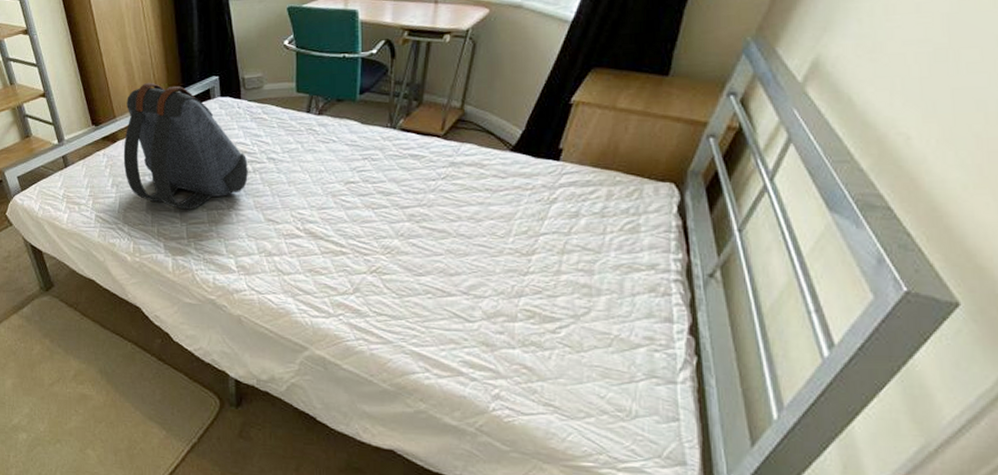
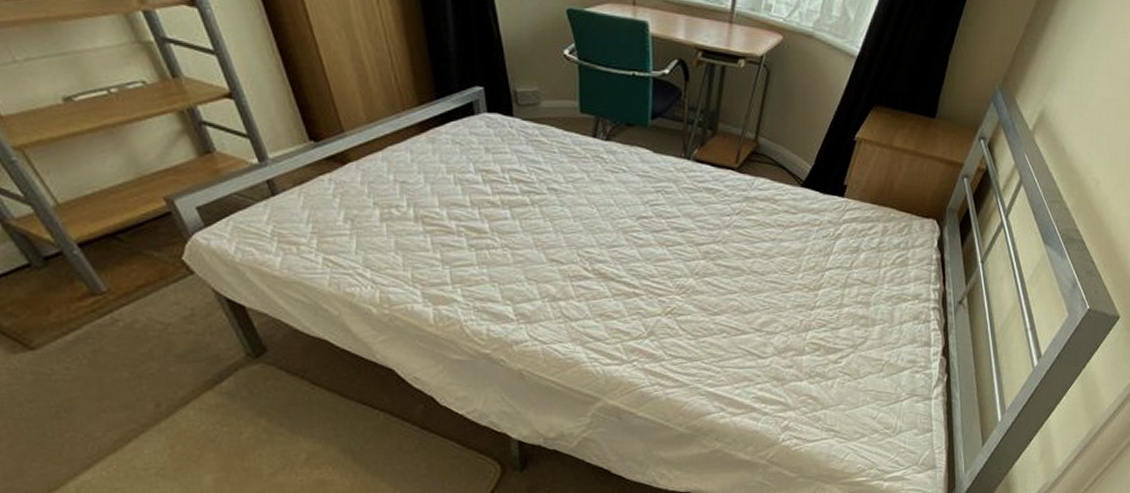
backpack: present [123,82,248,210] -> none [358,88,525,250]

